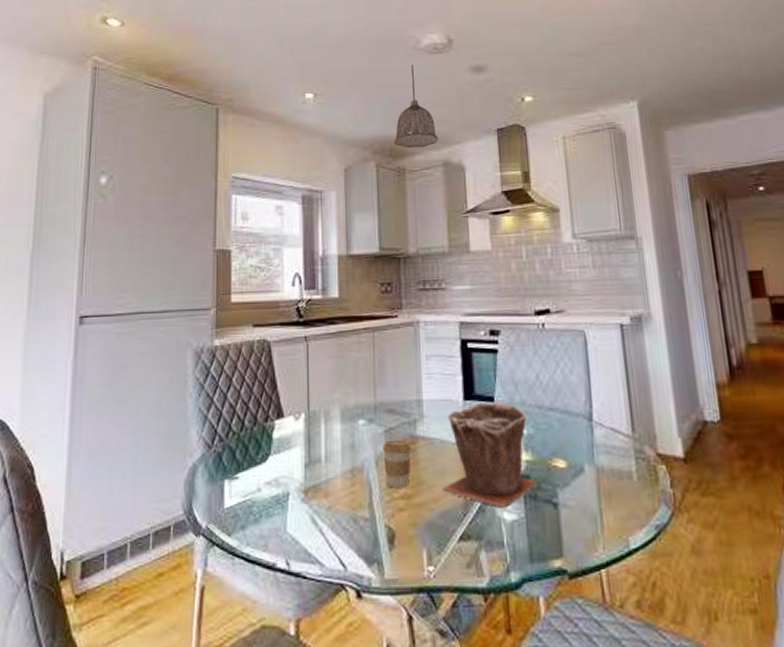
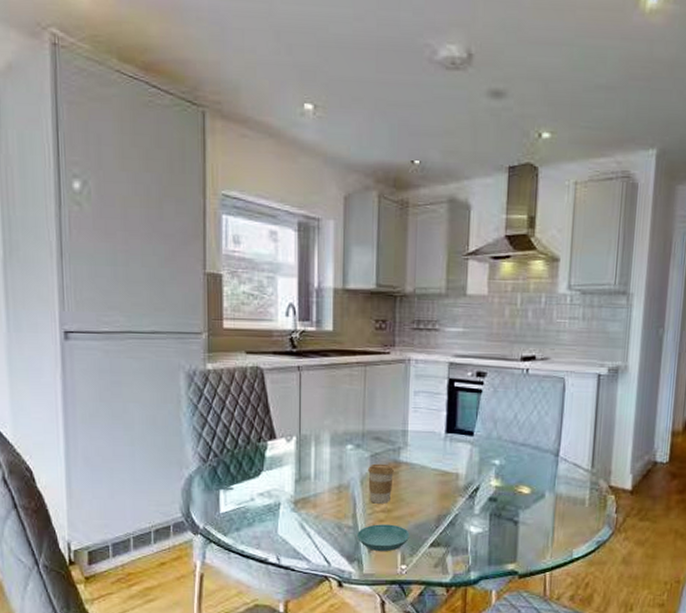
saucer: none [374,513,436,550] -> present [356,524,410,552]
pendant lamp: present [394,65,438,148] -> none [399,81,446,179]
plant pot: present [442,402,538,508] -> none [419,436,504,523]

